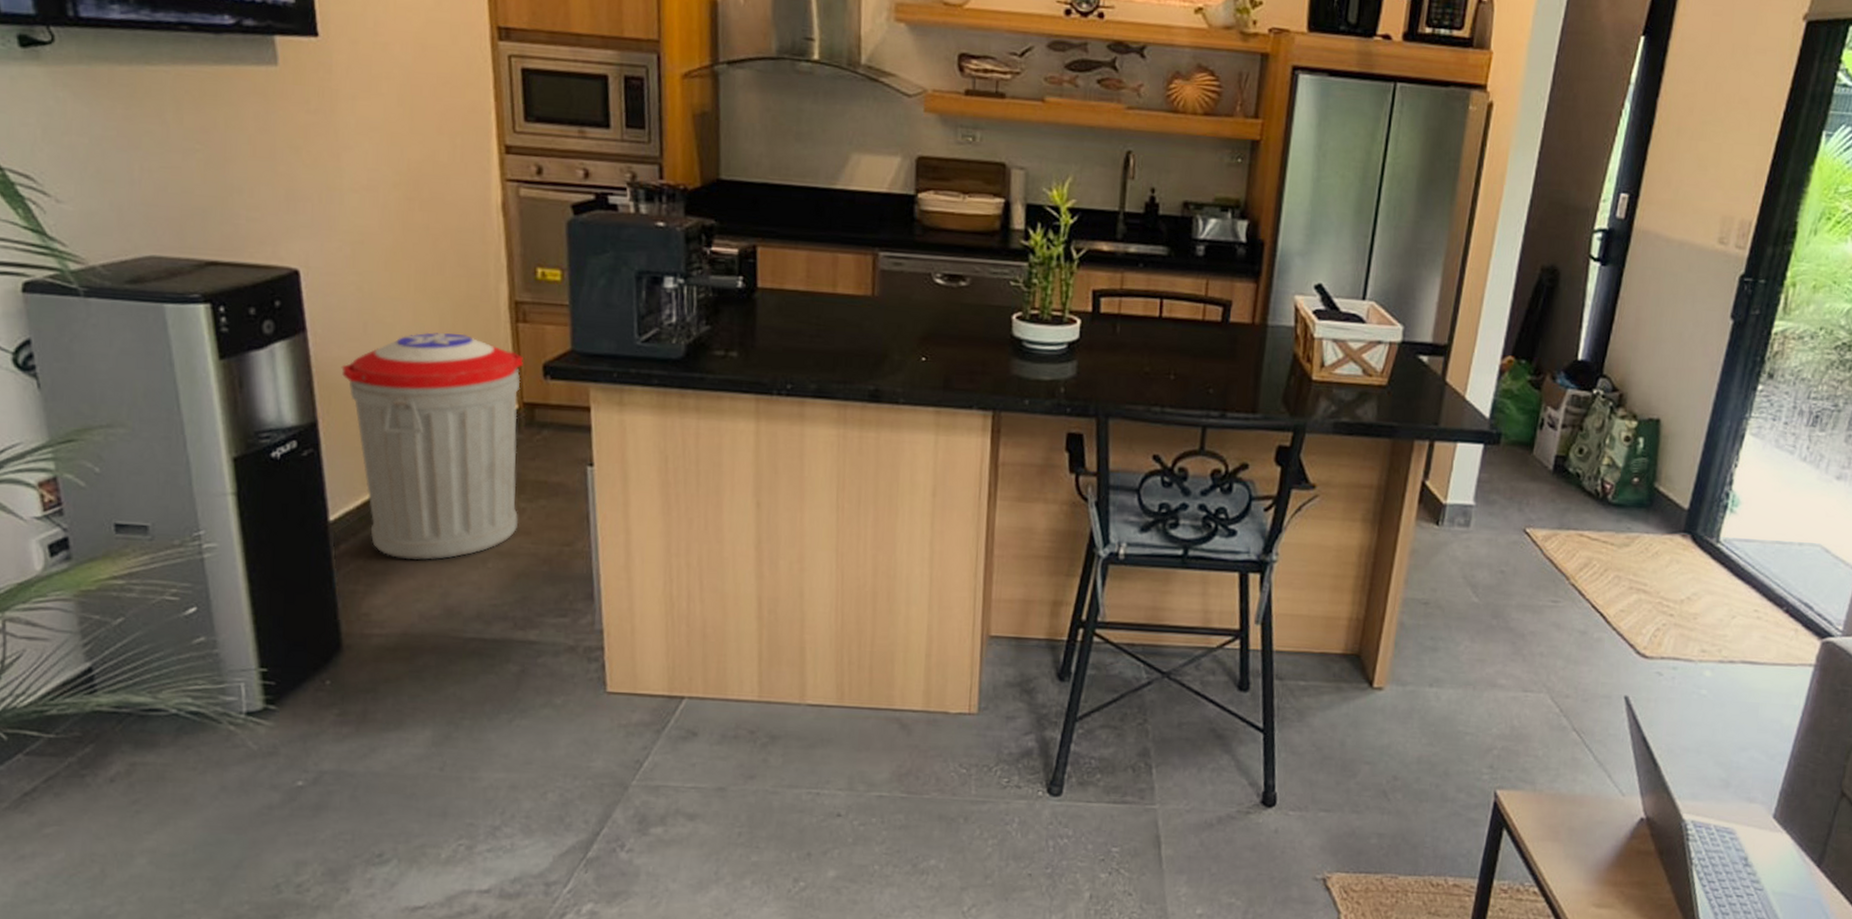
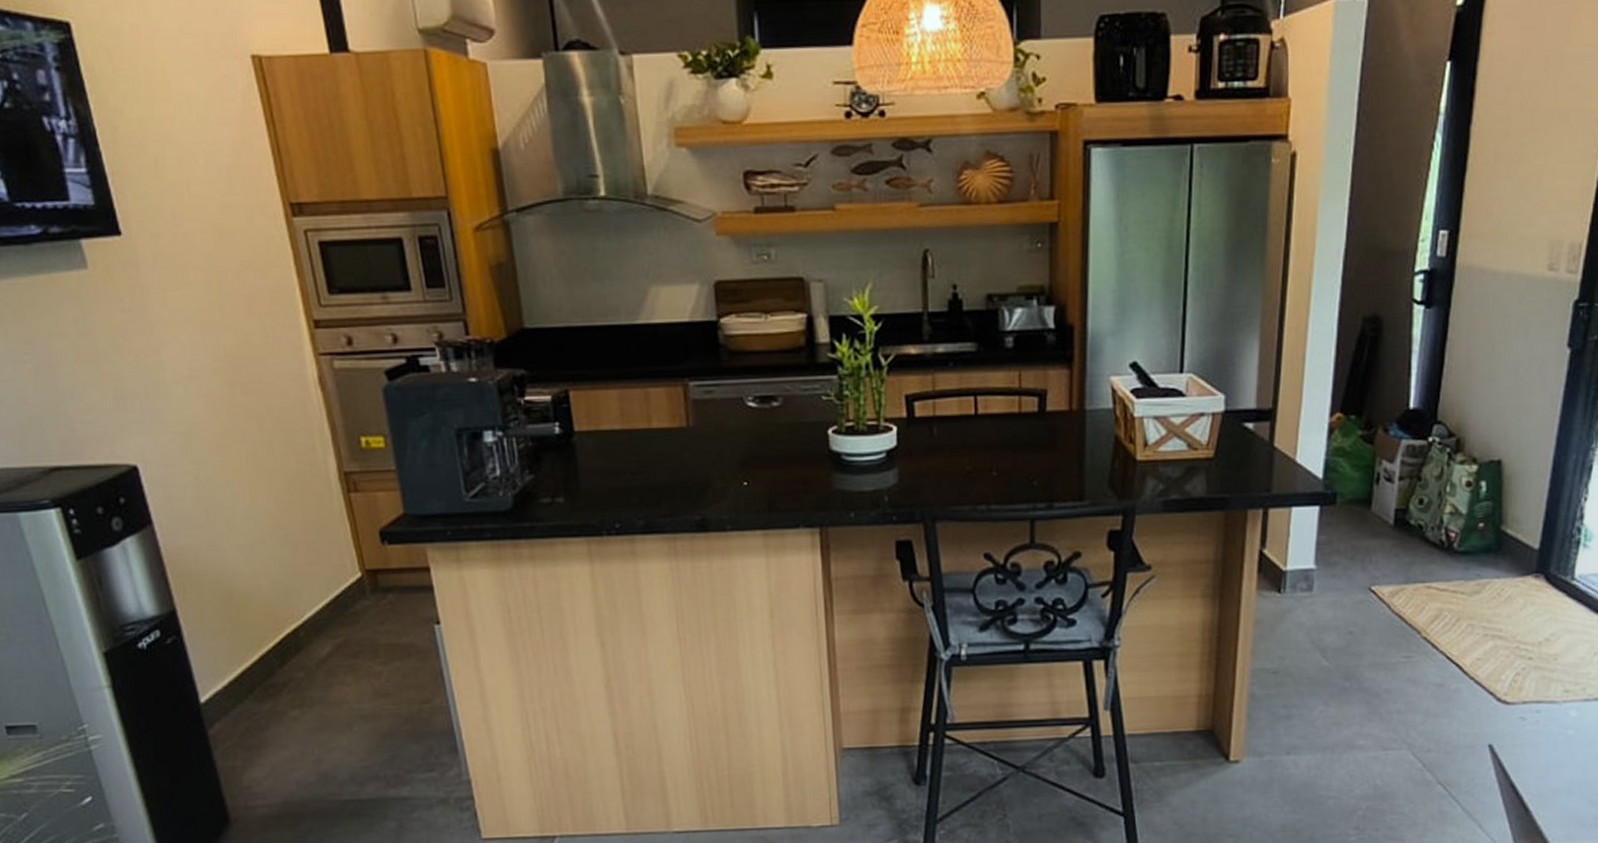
trash can: present [341,332,523,560] -> none [190,509,377,731]

